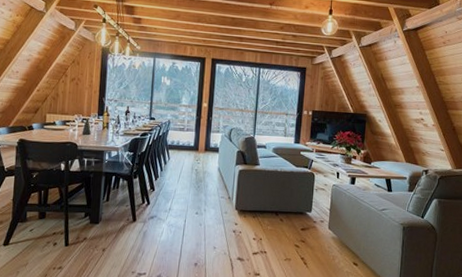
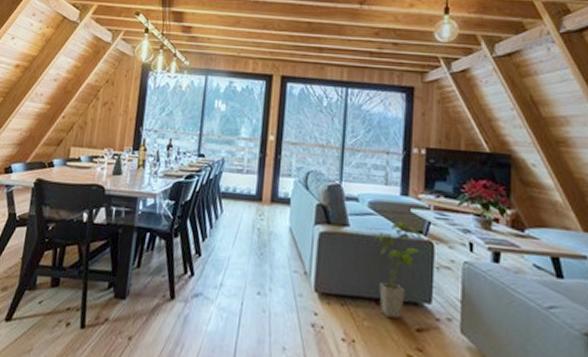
house plant: none [276,160,307,223] -> present [374,220,422,318]

